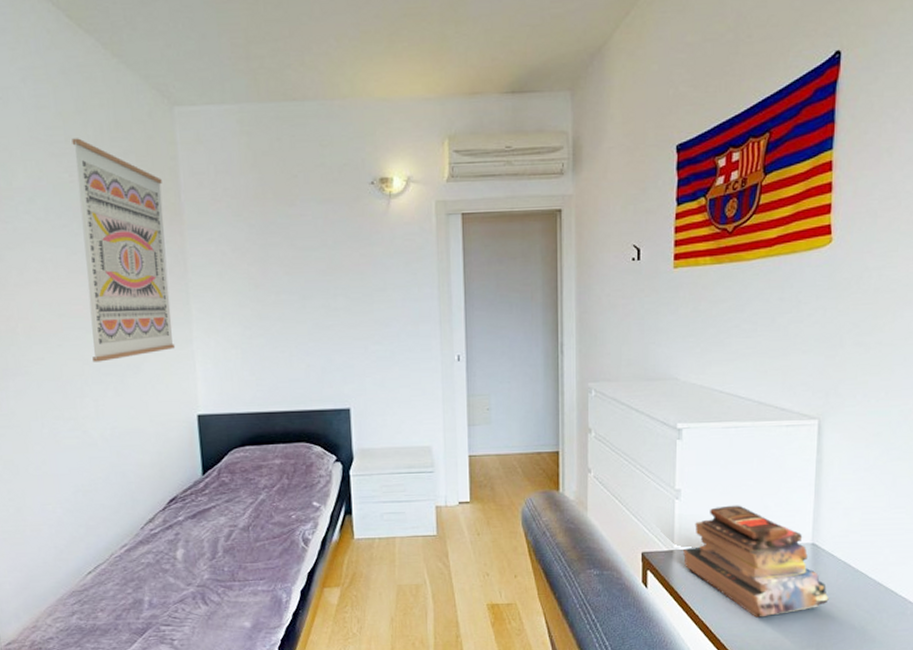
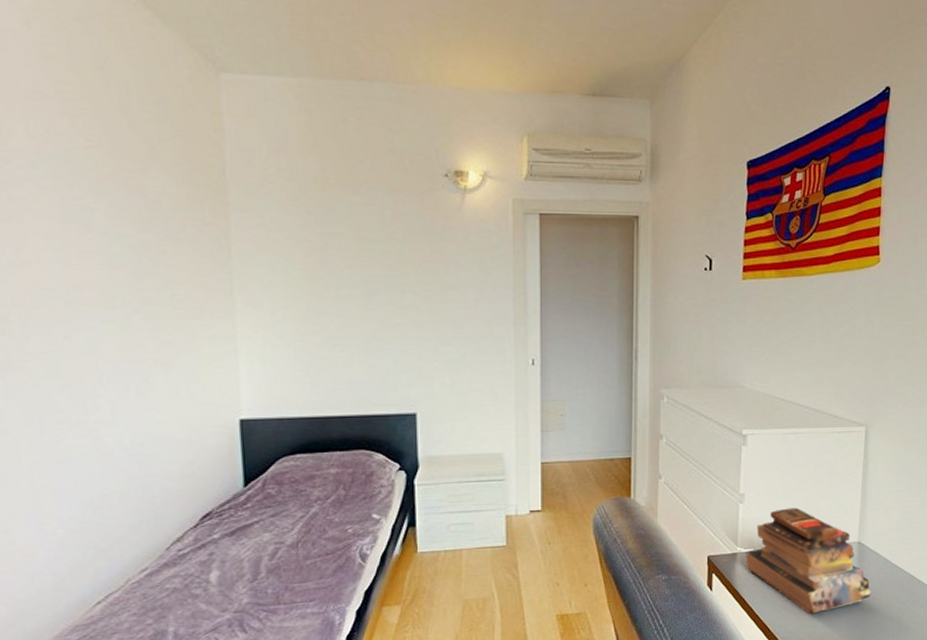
wall art: present [71,138,176,362] -> none [89,97,215,358]

